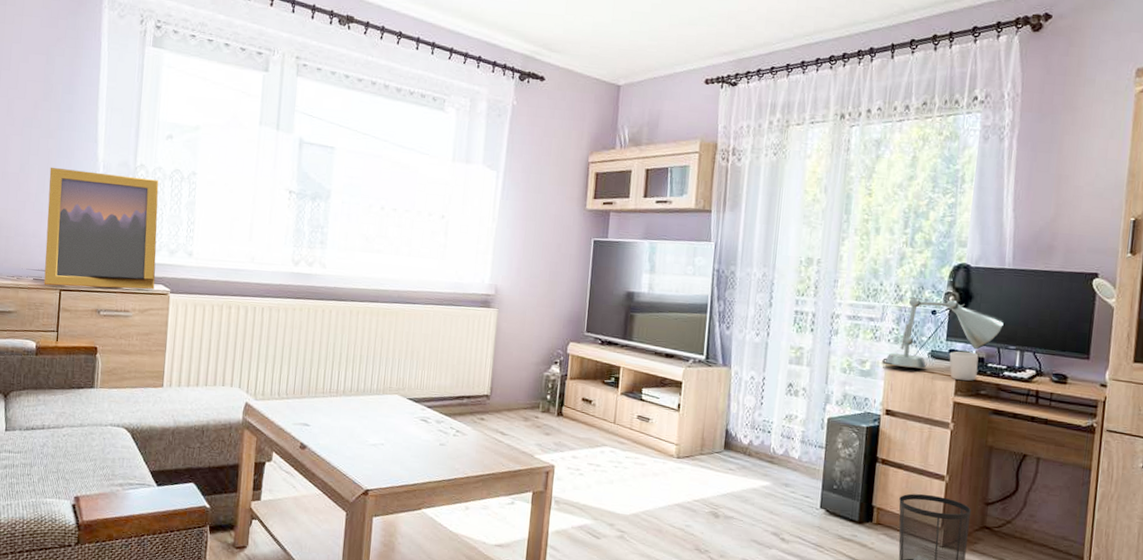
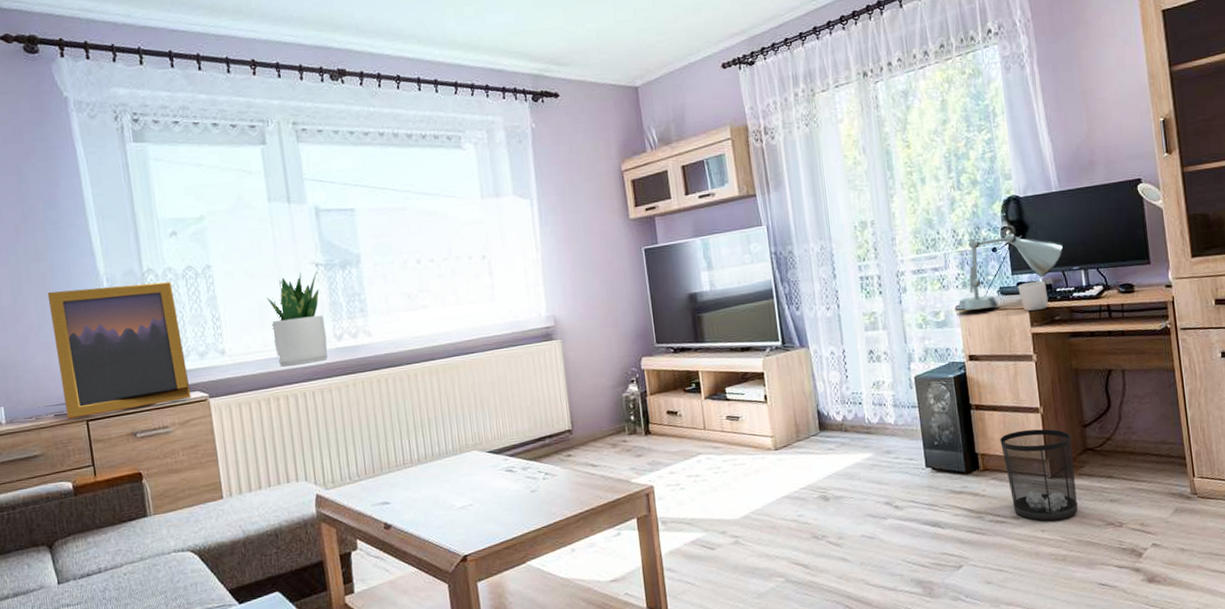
planter: none [237,196,289,282] -> present [266,272,328,368]

